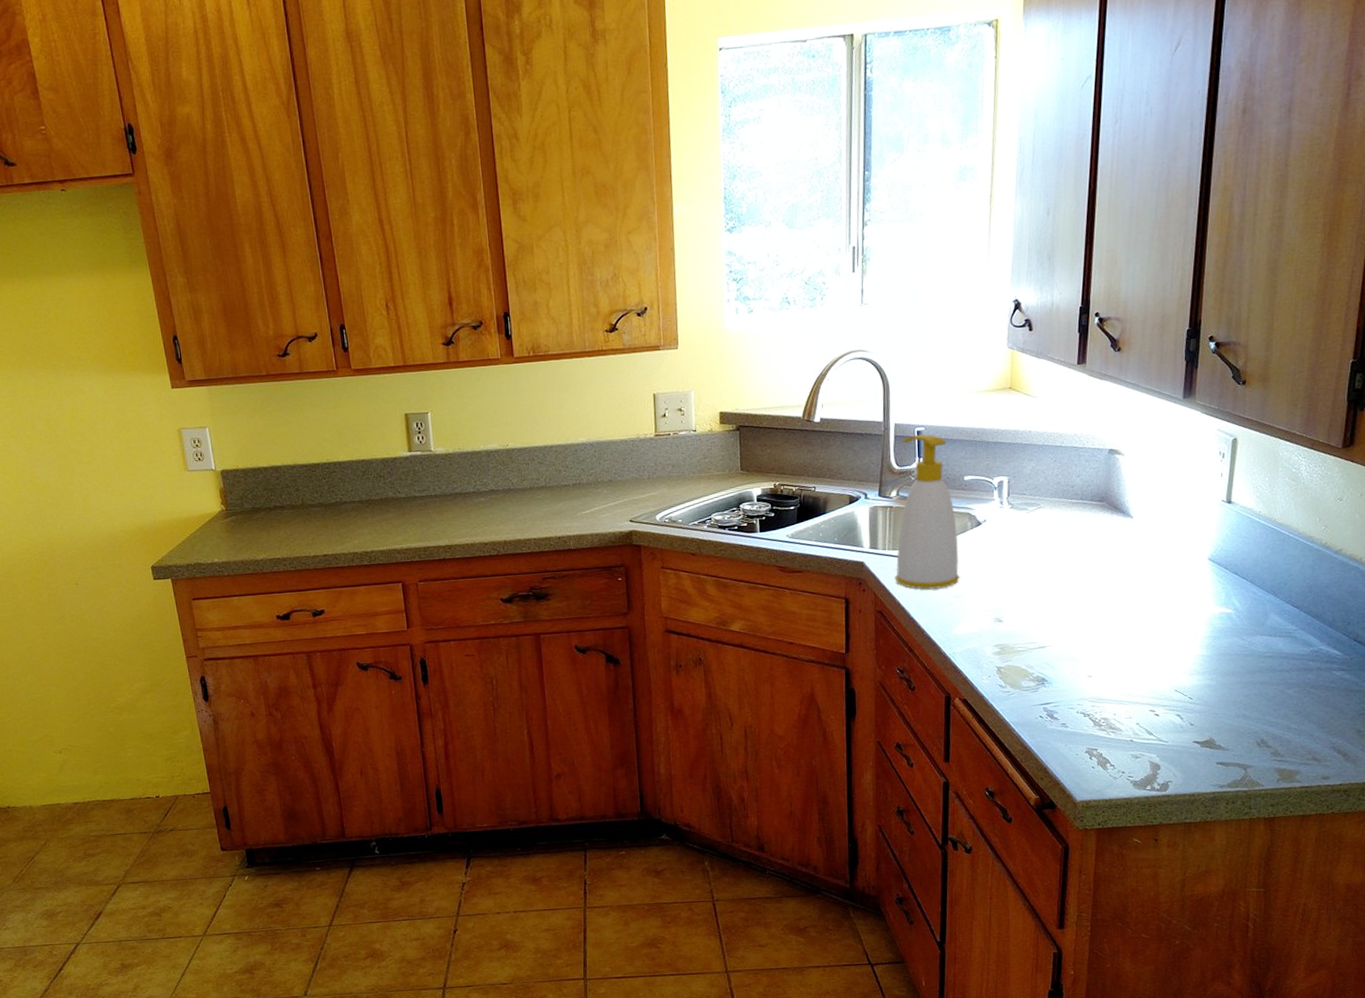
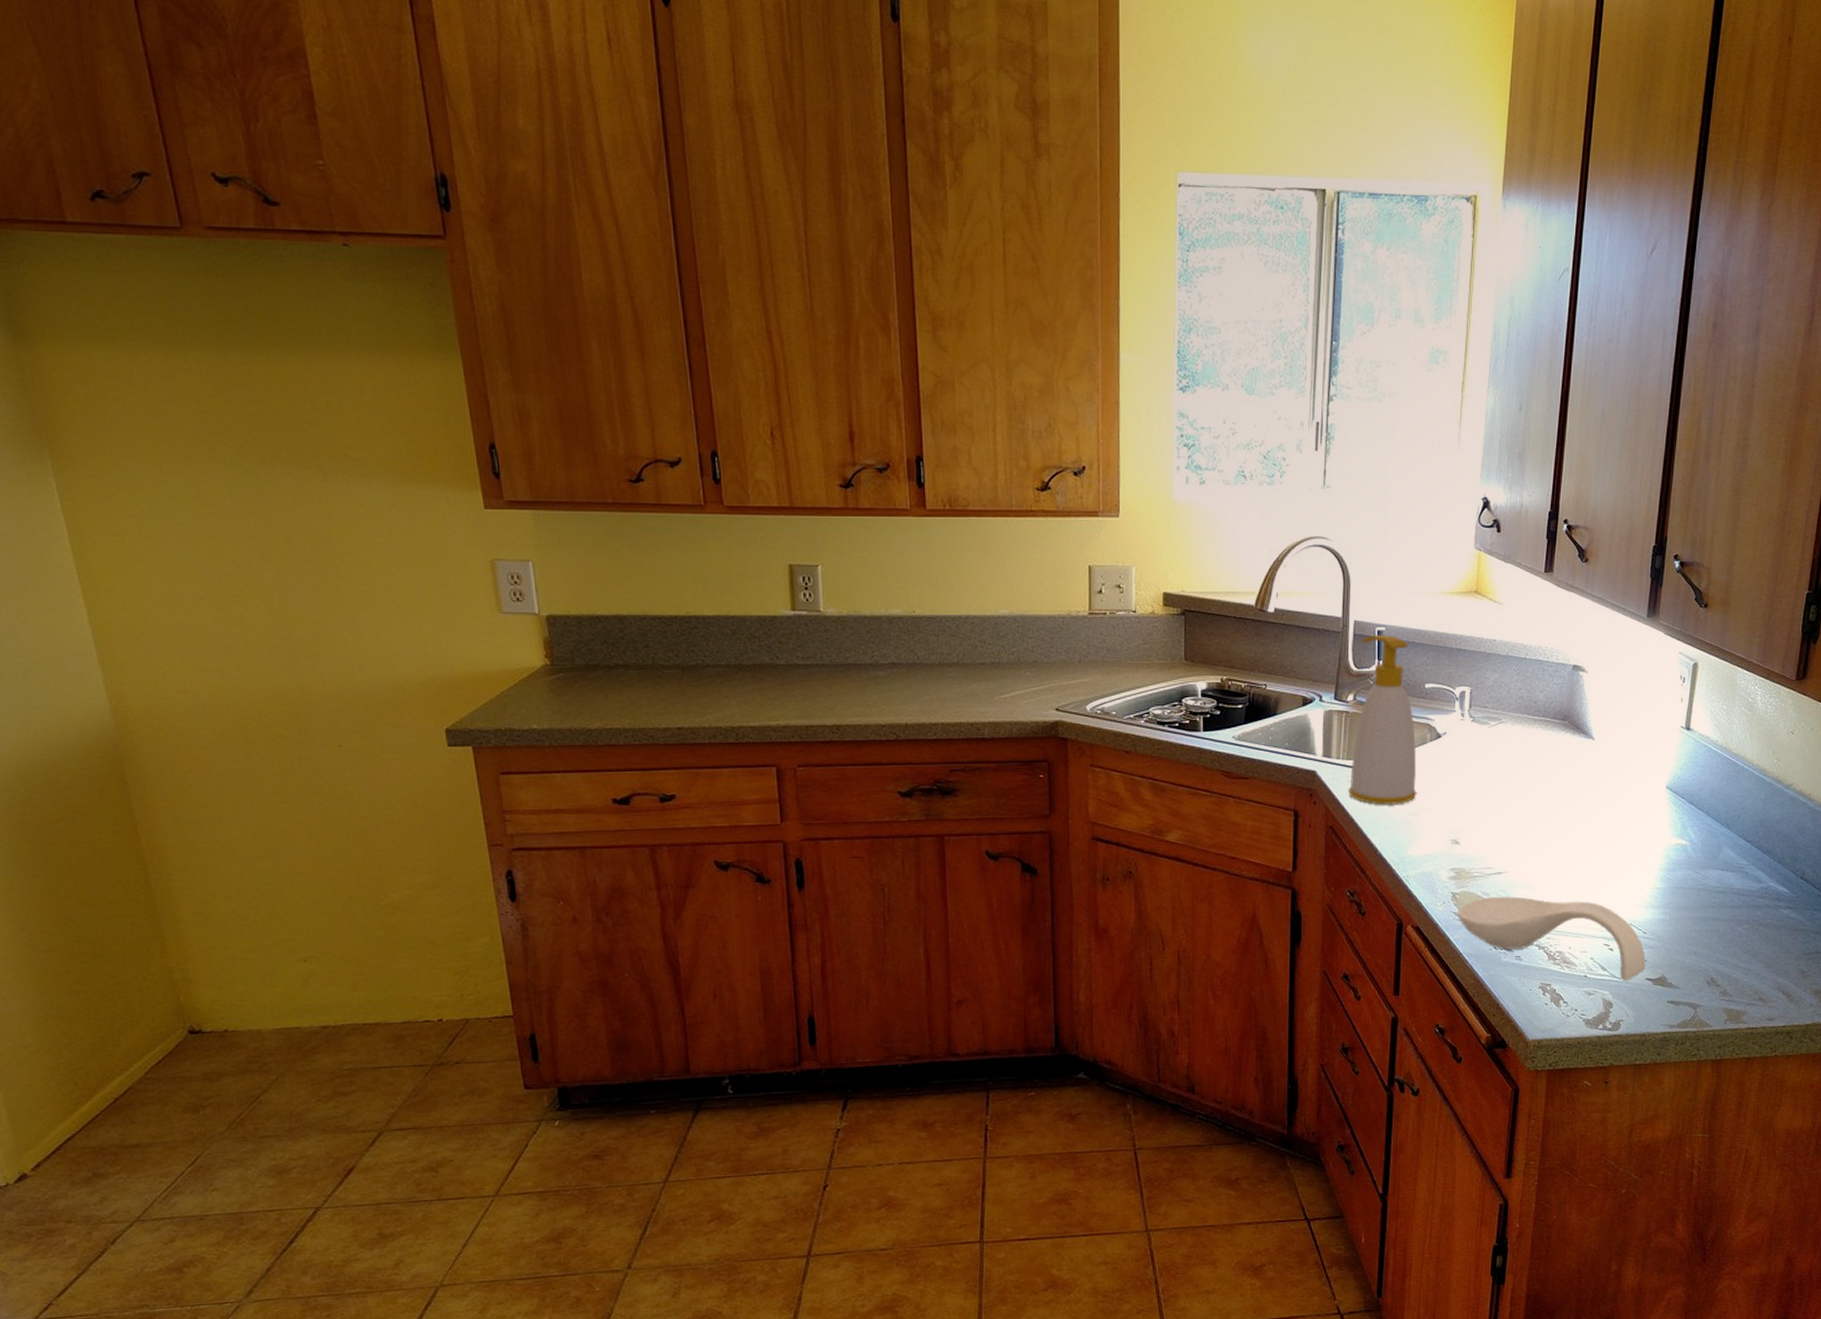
spoon rest: none [1002,668,1193,744] -> present [1457,895,1646,981]

